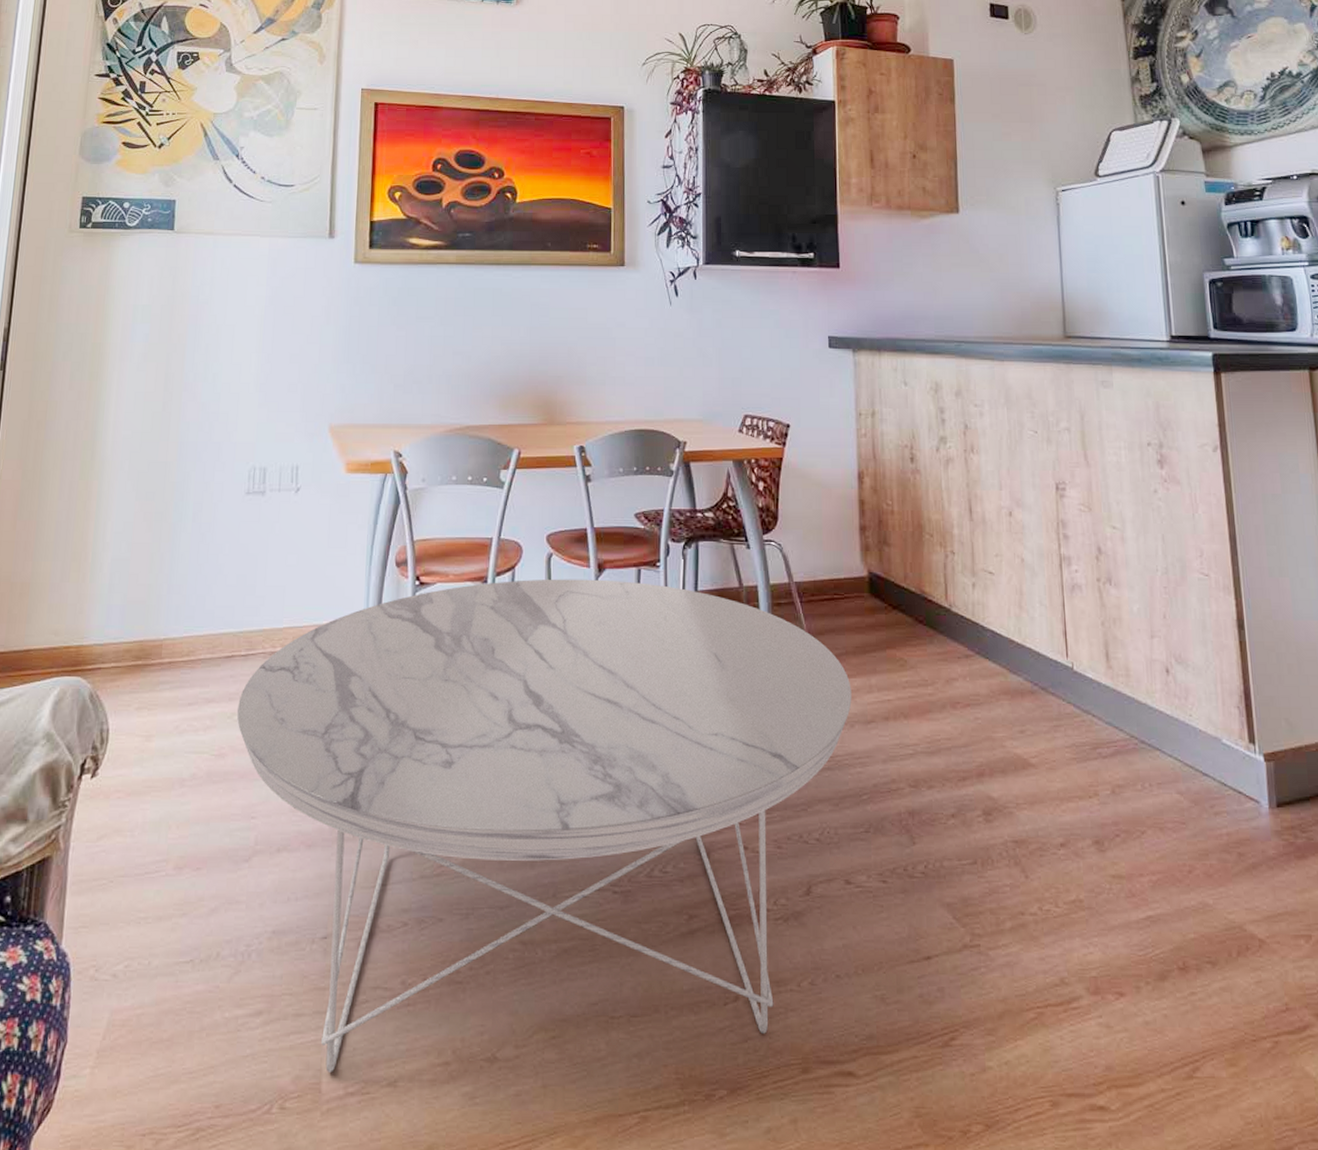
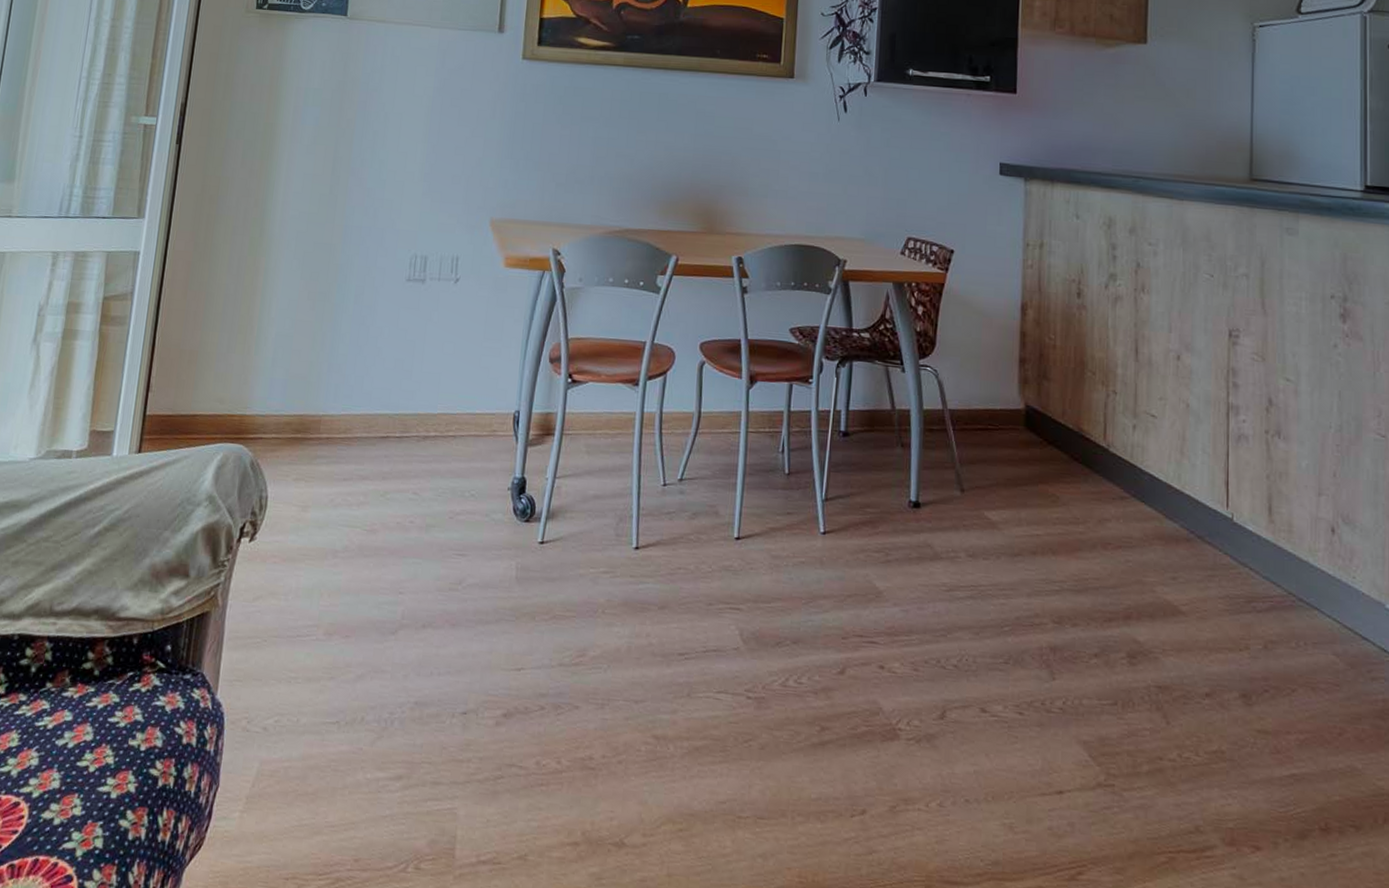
coffee table: present [237,579,852,1072] -> none [389,385,1000,849]

